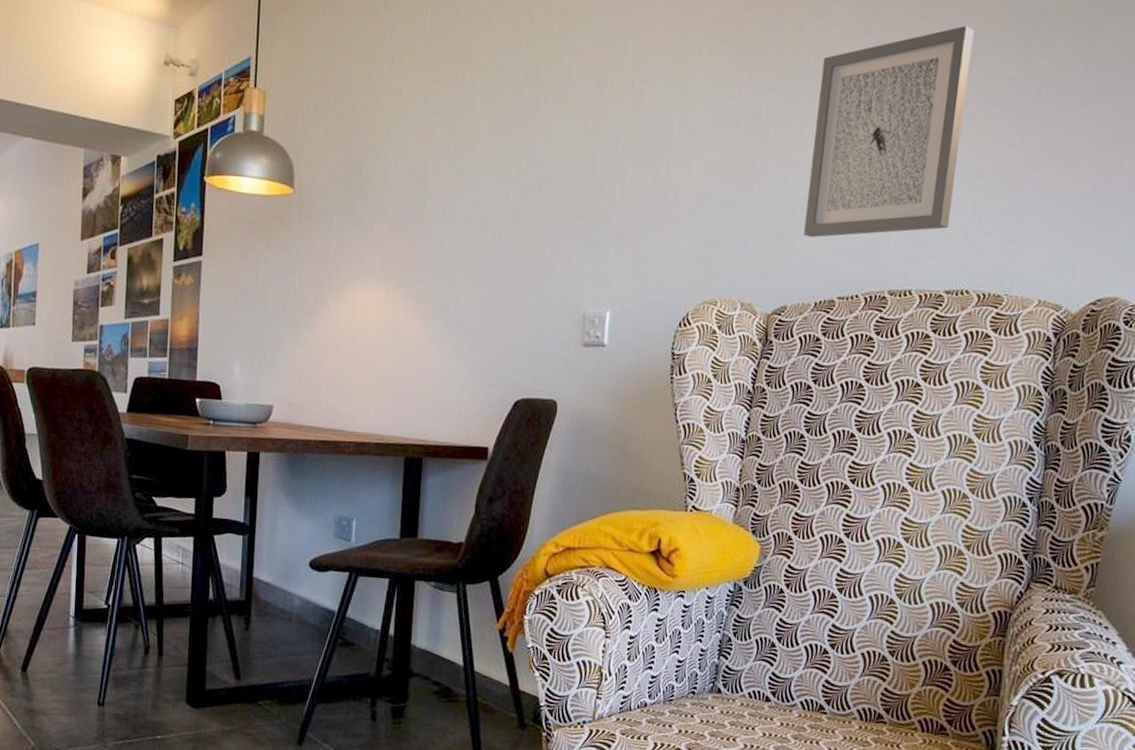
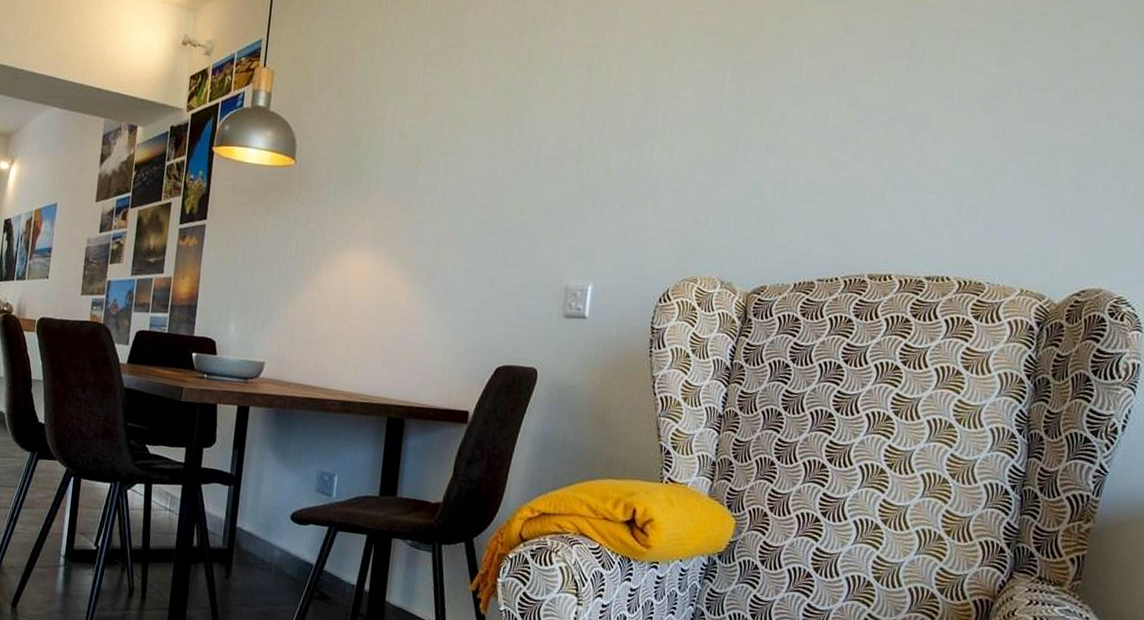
wall art: present [804,25,974,237] -> none [784,24,956,221]

